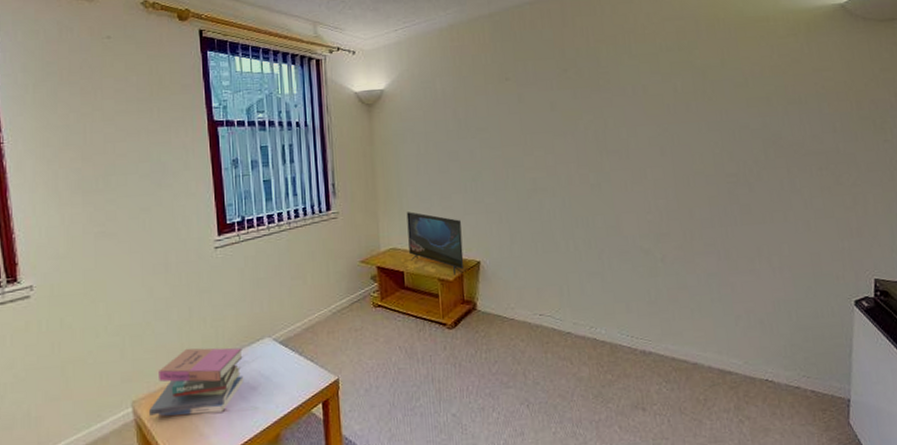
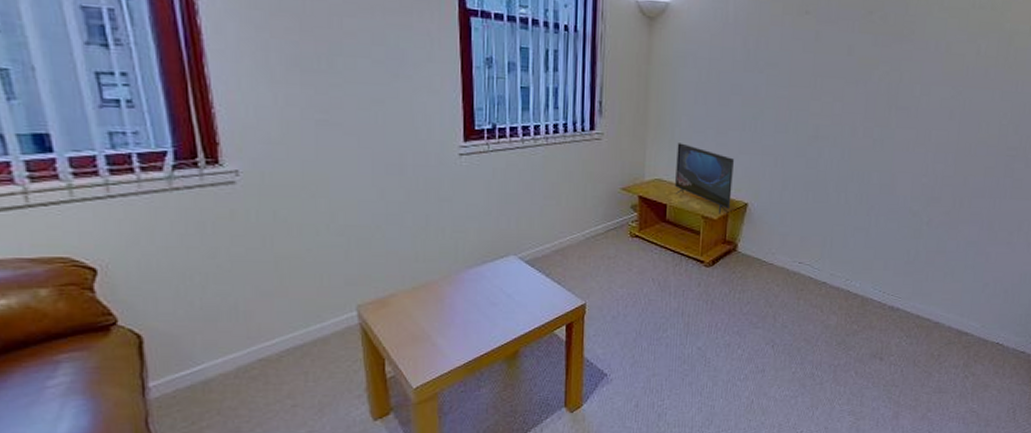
books: present [149,347,244,417] -> none [377,257,484,326]

